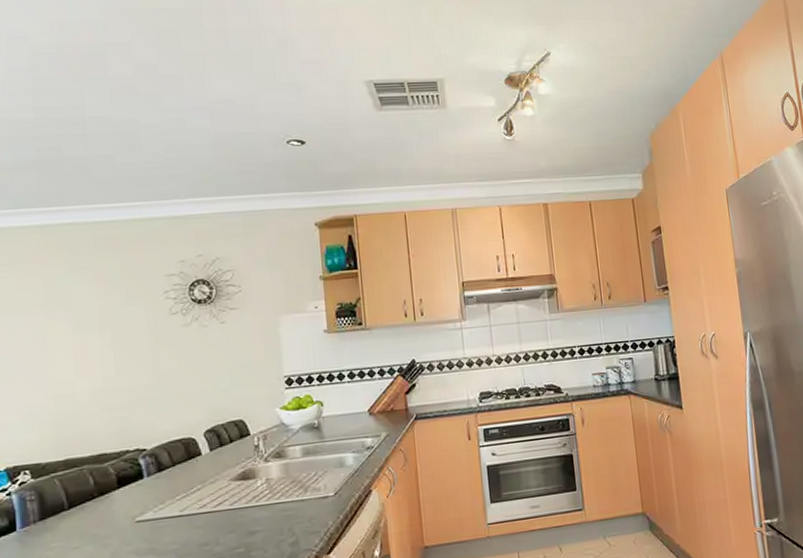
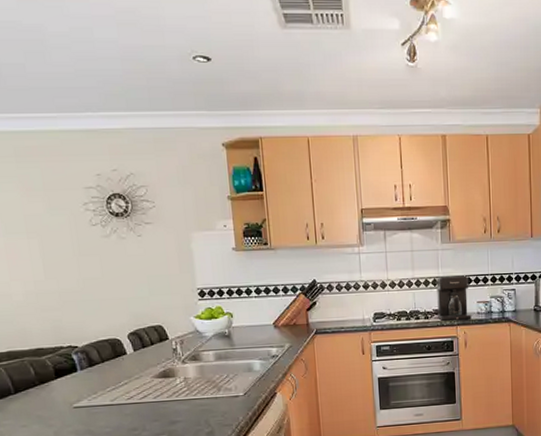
coffee maker: none [546,346,588,398] -> present [436,275,472,322]

